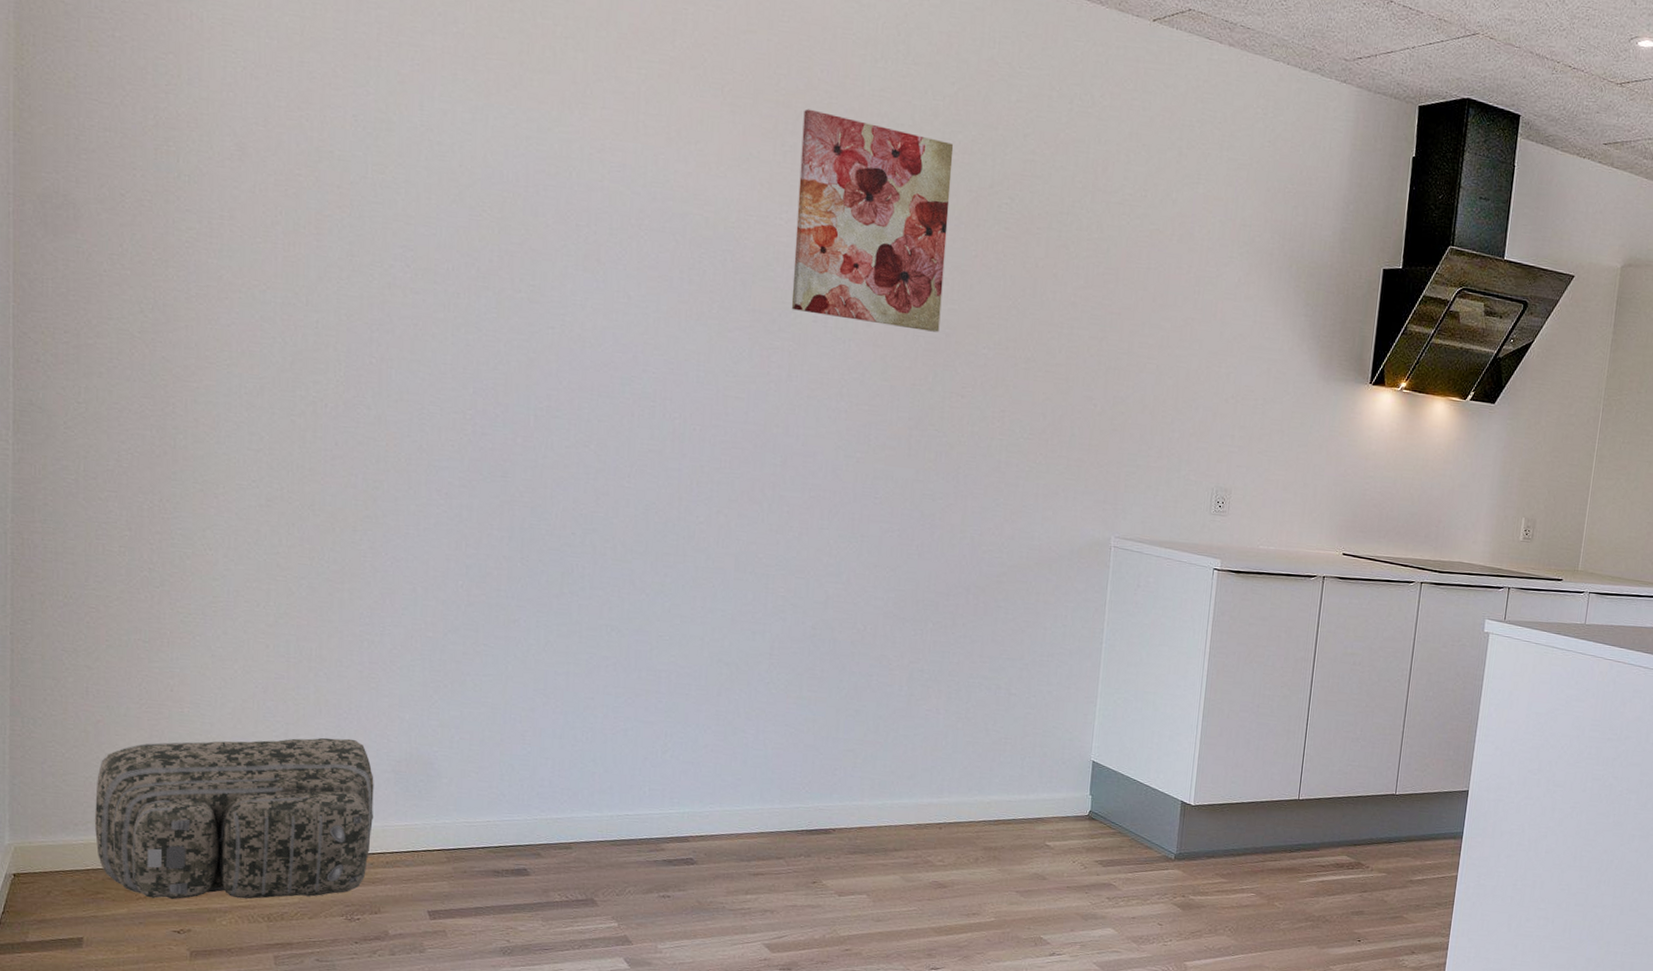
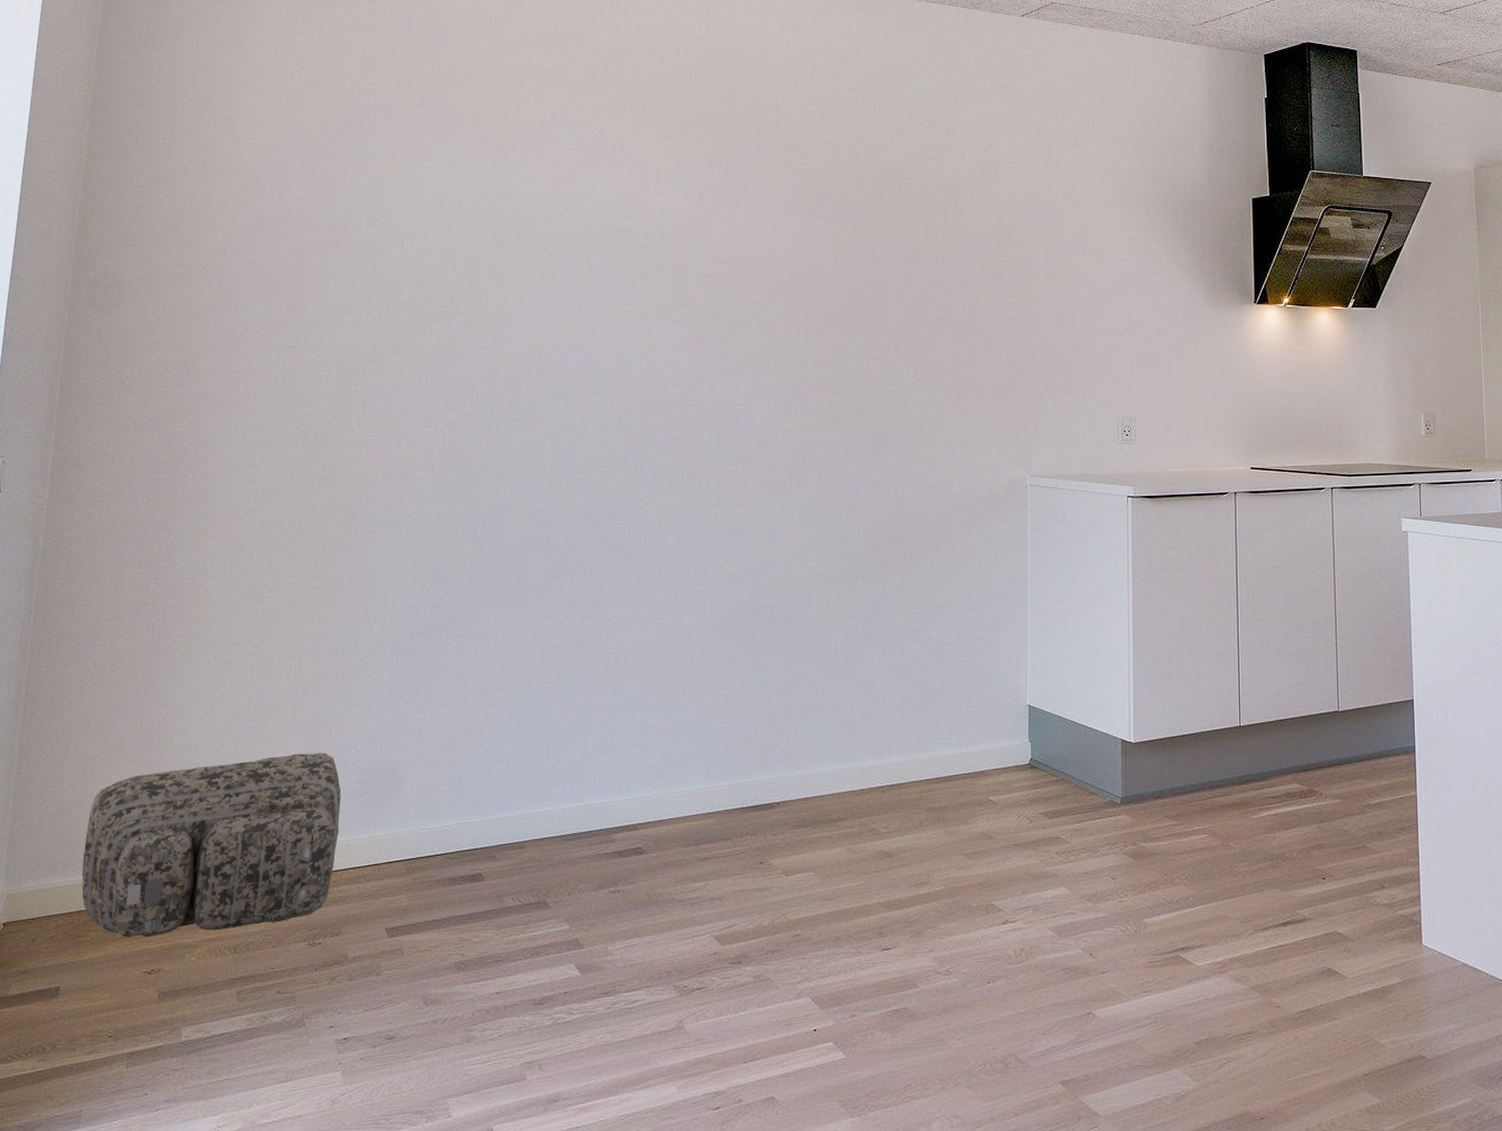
wall art: present [791,109,954,333] -> none [721,127,858,304]

